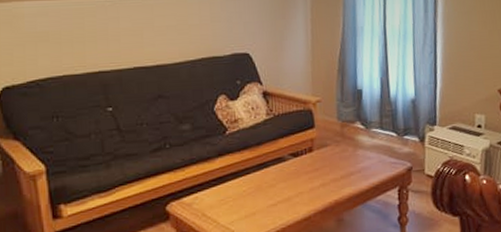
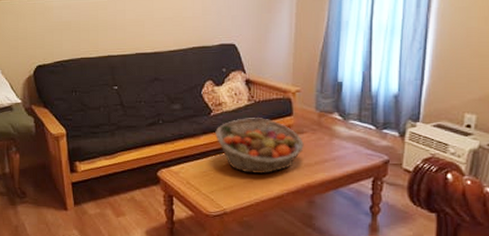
fruit basket: none [232,132,329,196] -> present [215,118,304,174]

